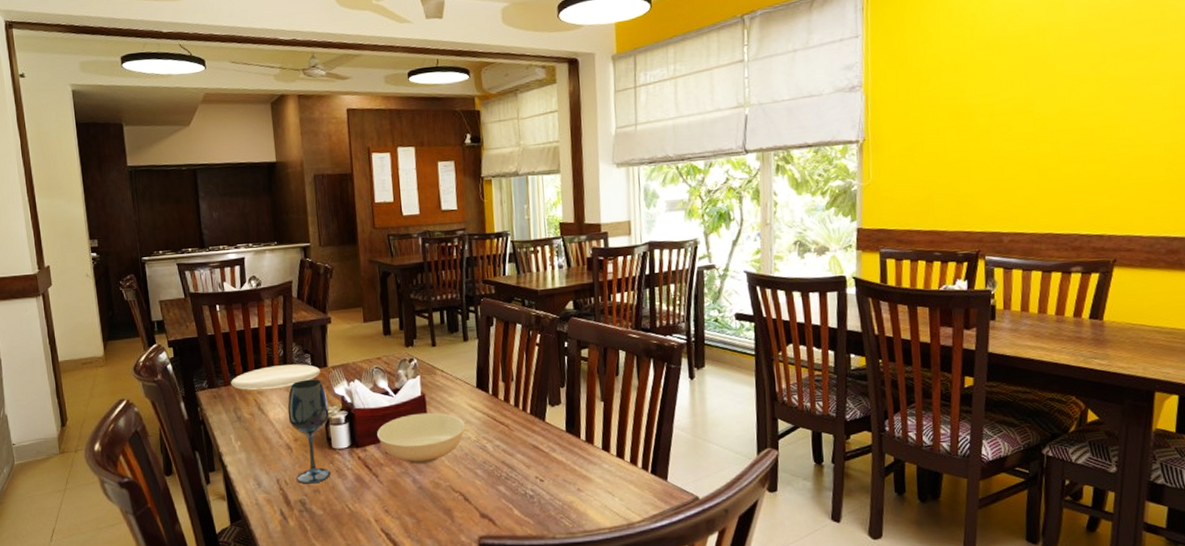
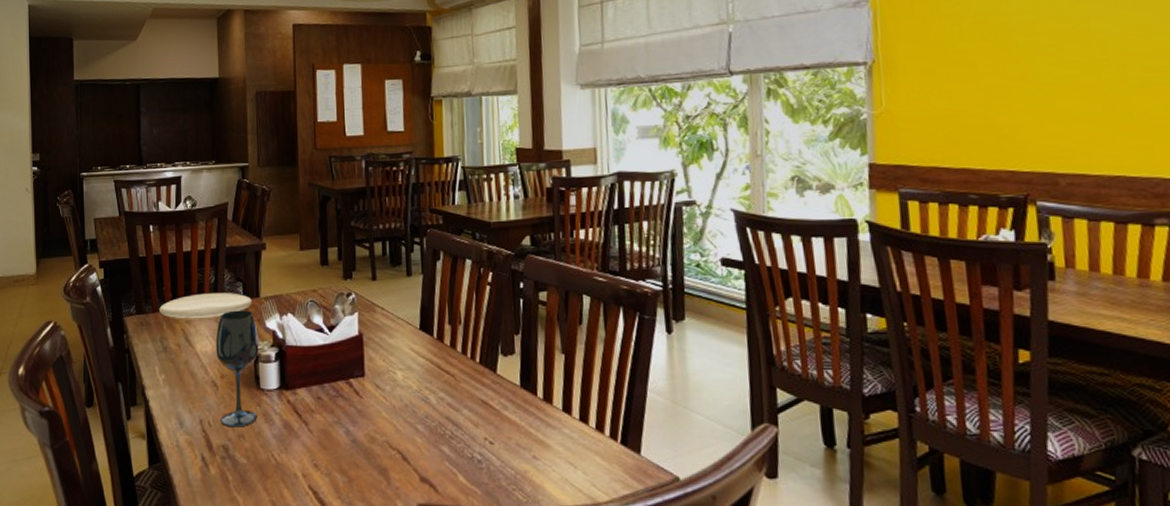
bowl: present [376,412,466,464] -> none [308,355,407,413]

